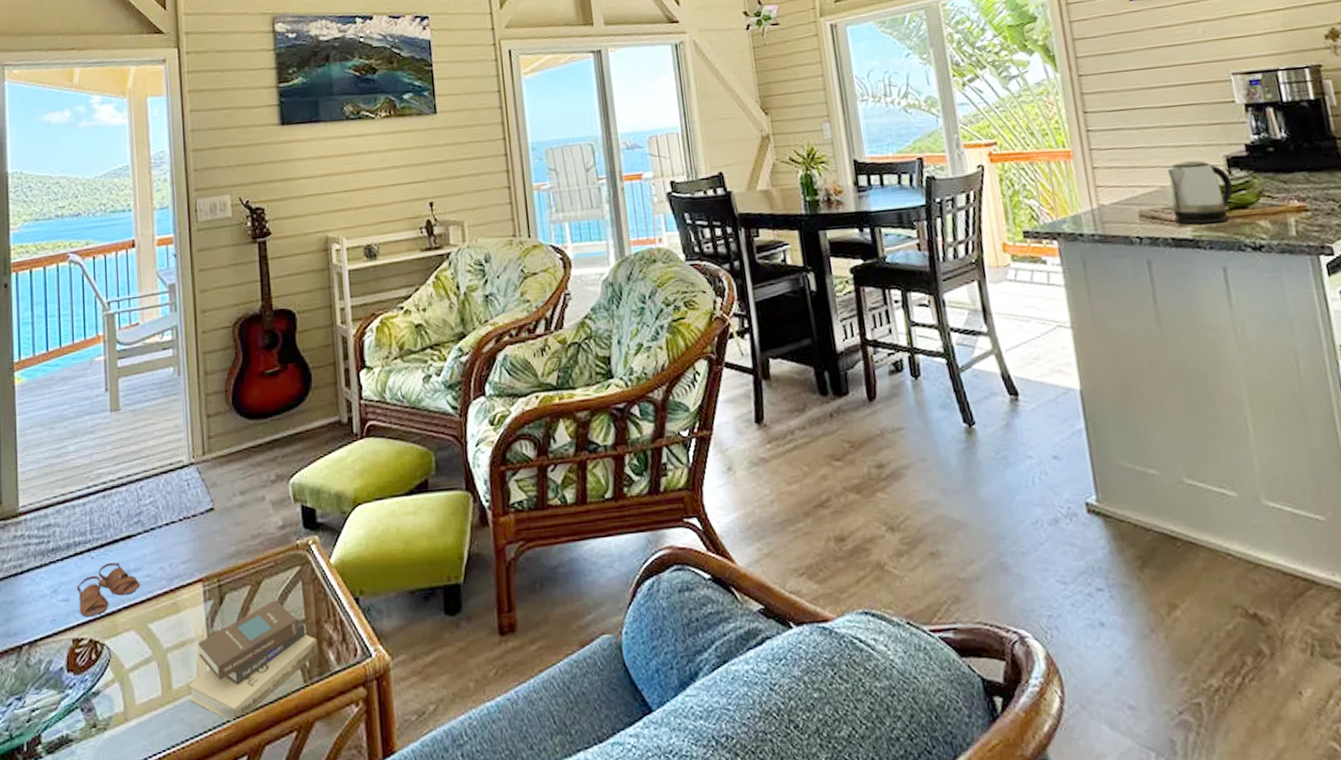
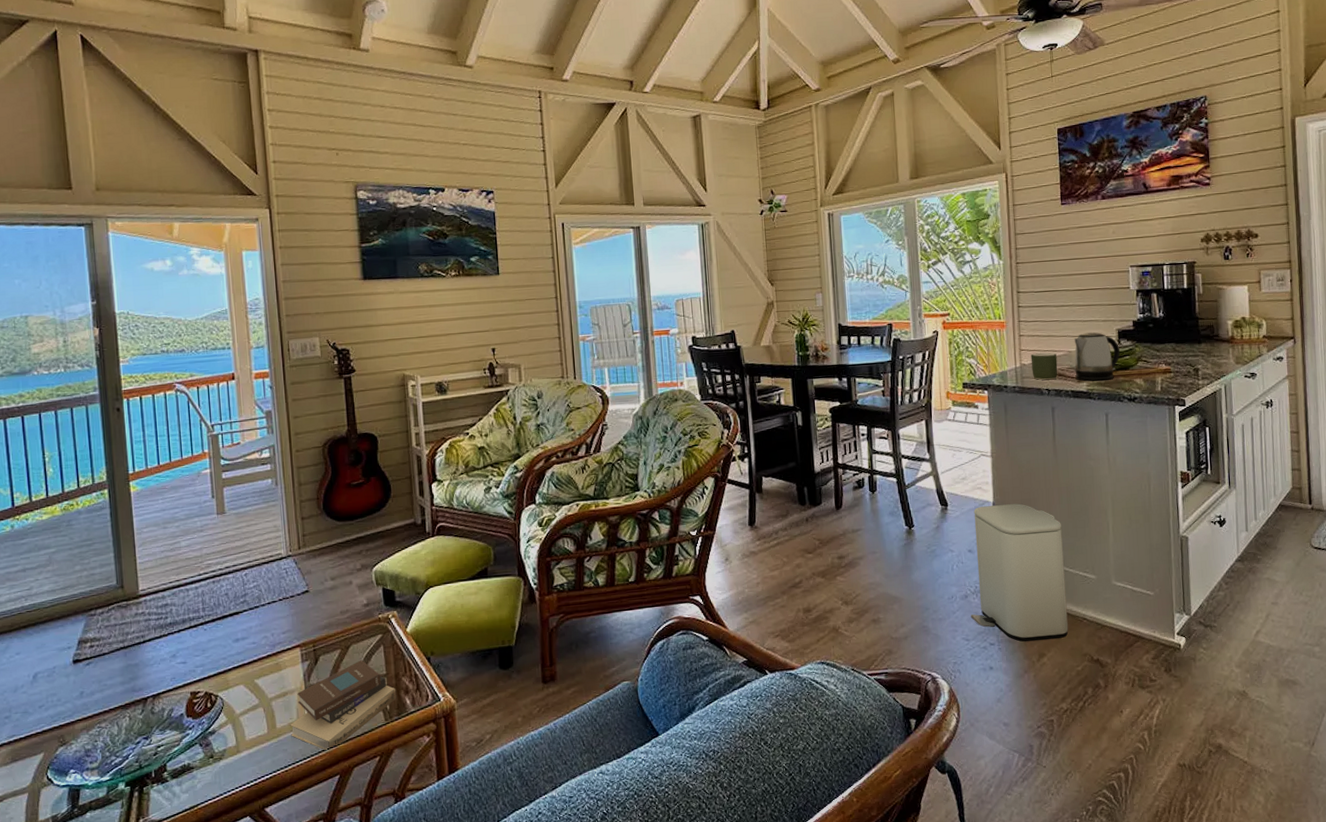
sandal: present [76,562,140,617] -> none [192,633,247,675]
pedal bin: none [1054,391,1207,586] -> present [970,503,1068,642]
mug: none [1110,189,1150,226] -> present [1030,352,1058,381]

